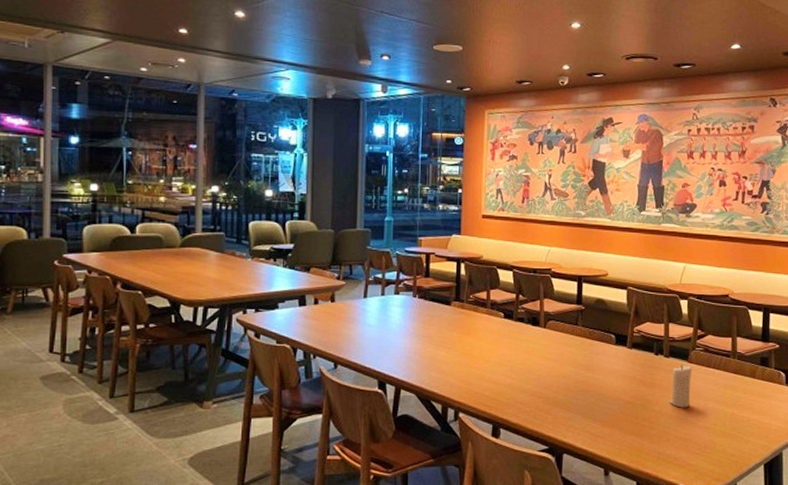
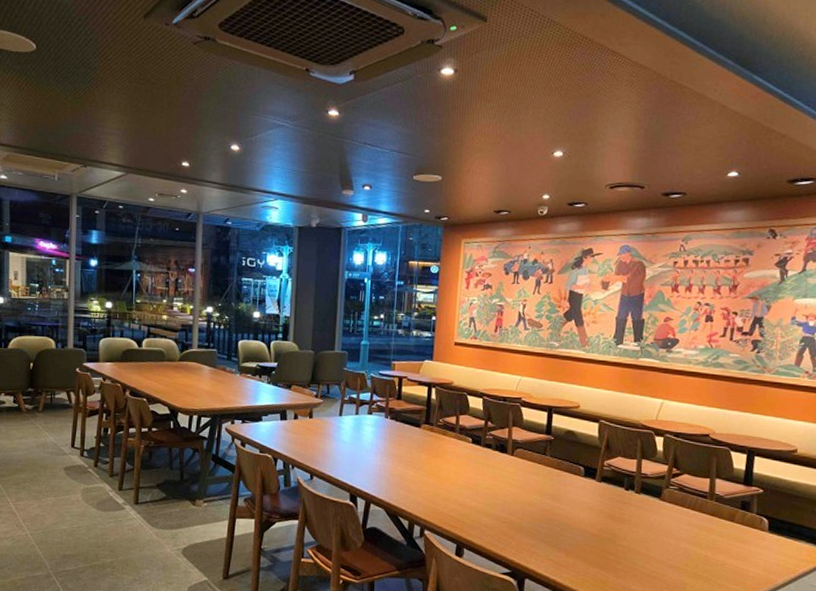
candle: present [670,365,692,408] -> none [638,502,664,546]

